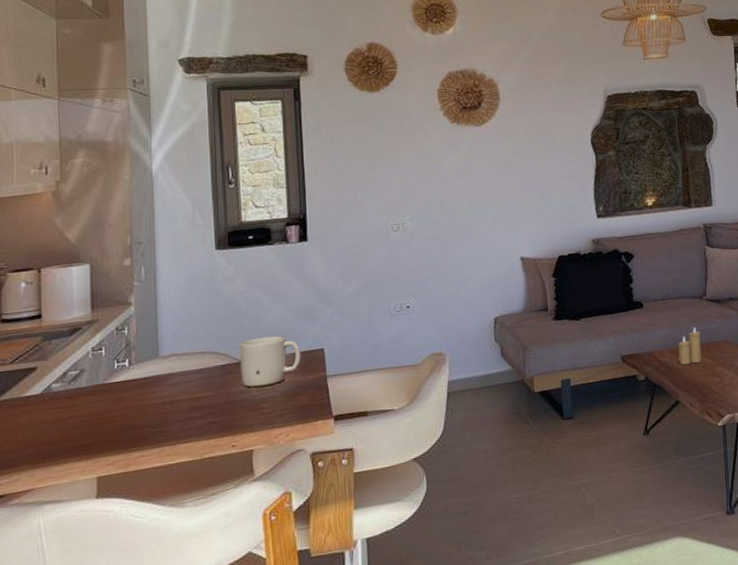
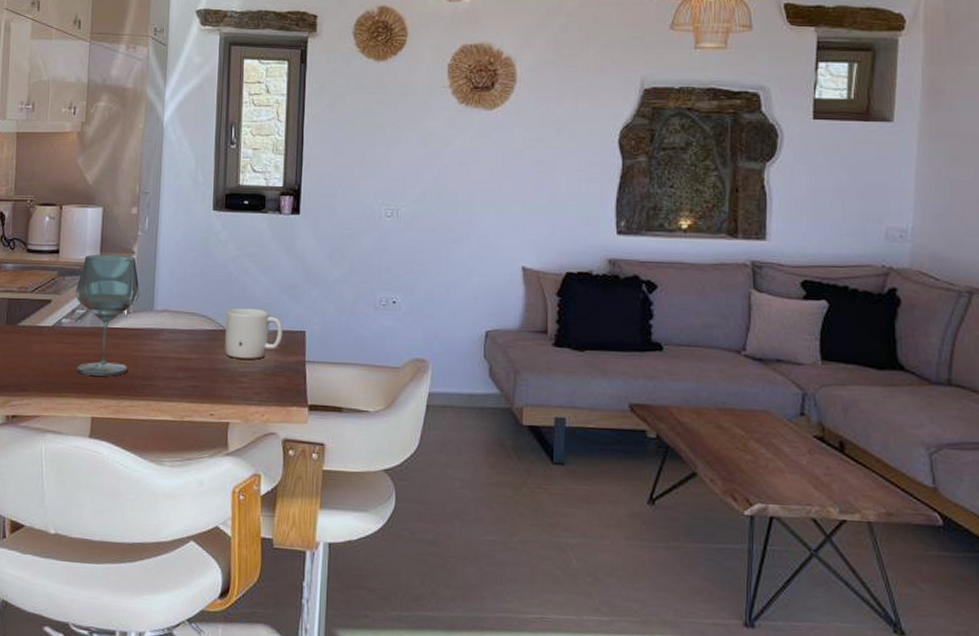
wine glass: none [65,308,143,436] -> present [75,254,141,376]
candle: present [677,327,702,365] -> none [702,387,734,432]

